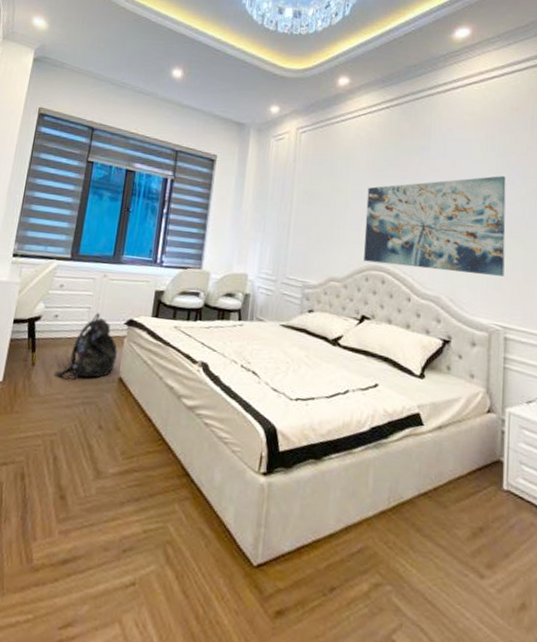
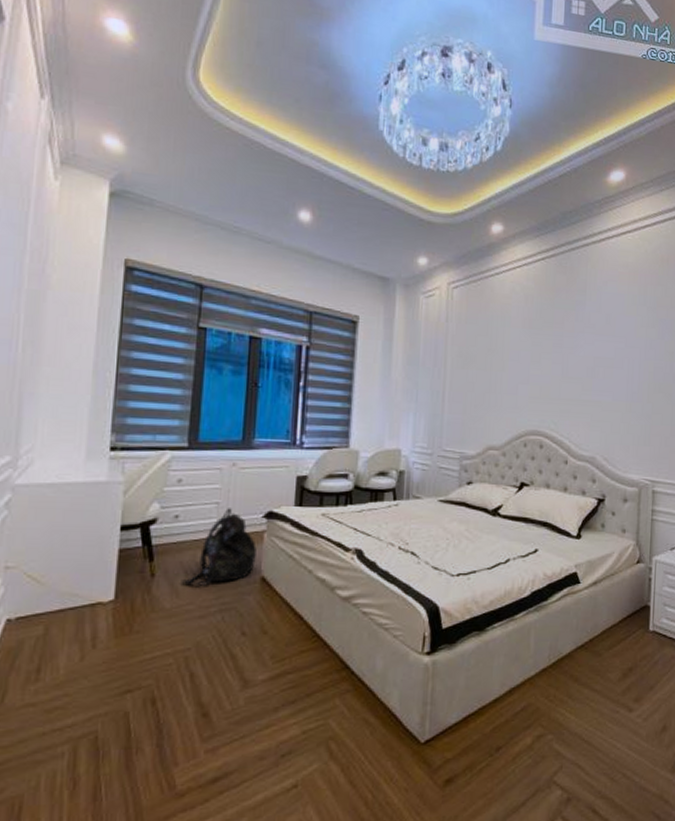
wall art: present [364,175,506,276] -> none [522,330,657,432]

